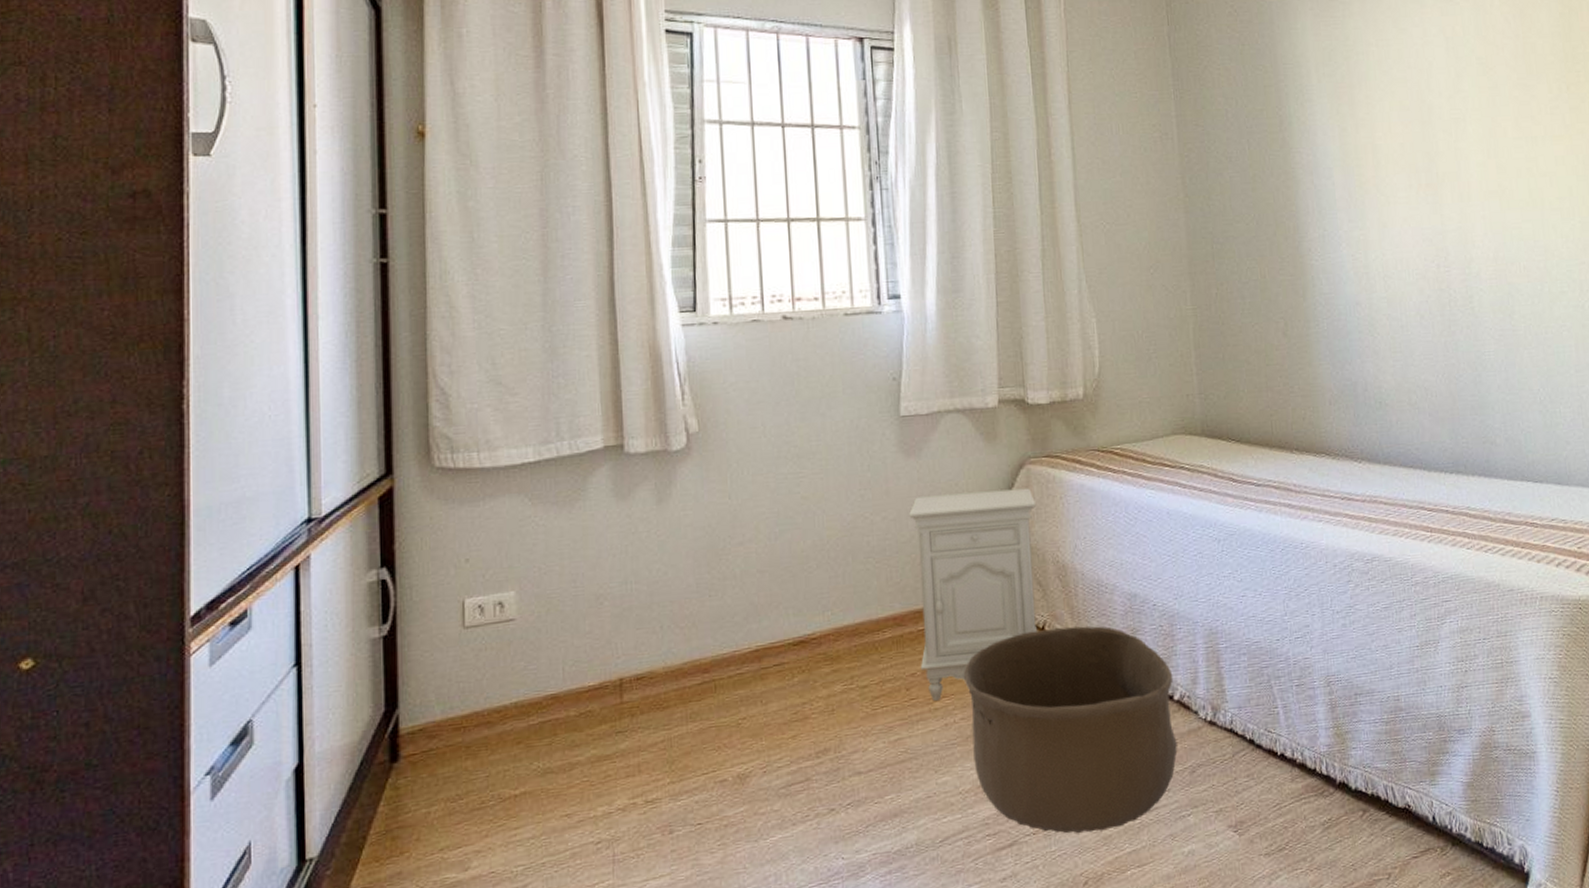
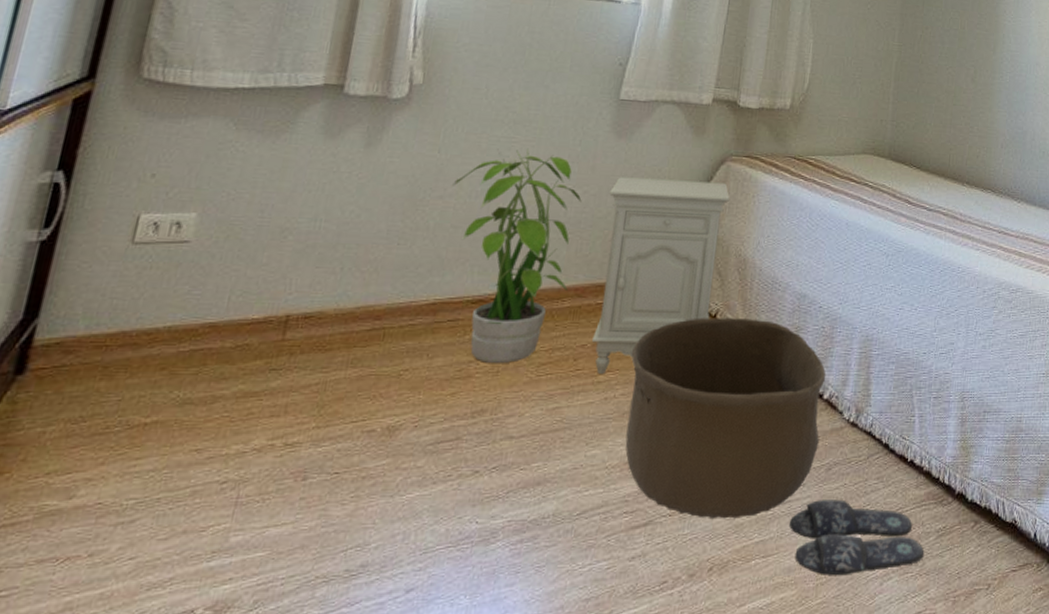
potted plant: none [748,482,886,703] -> present [450,149,582,364]
slippers: none [1160,801,1311,879] -> present [790,499,924,576]

